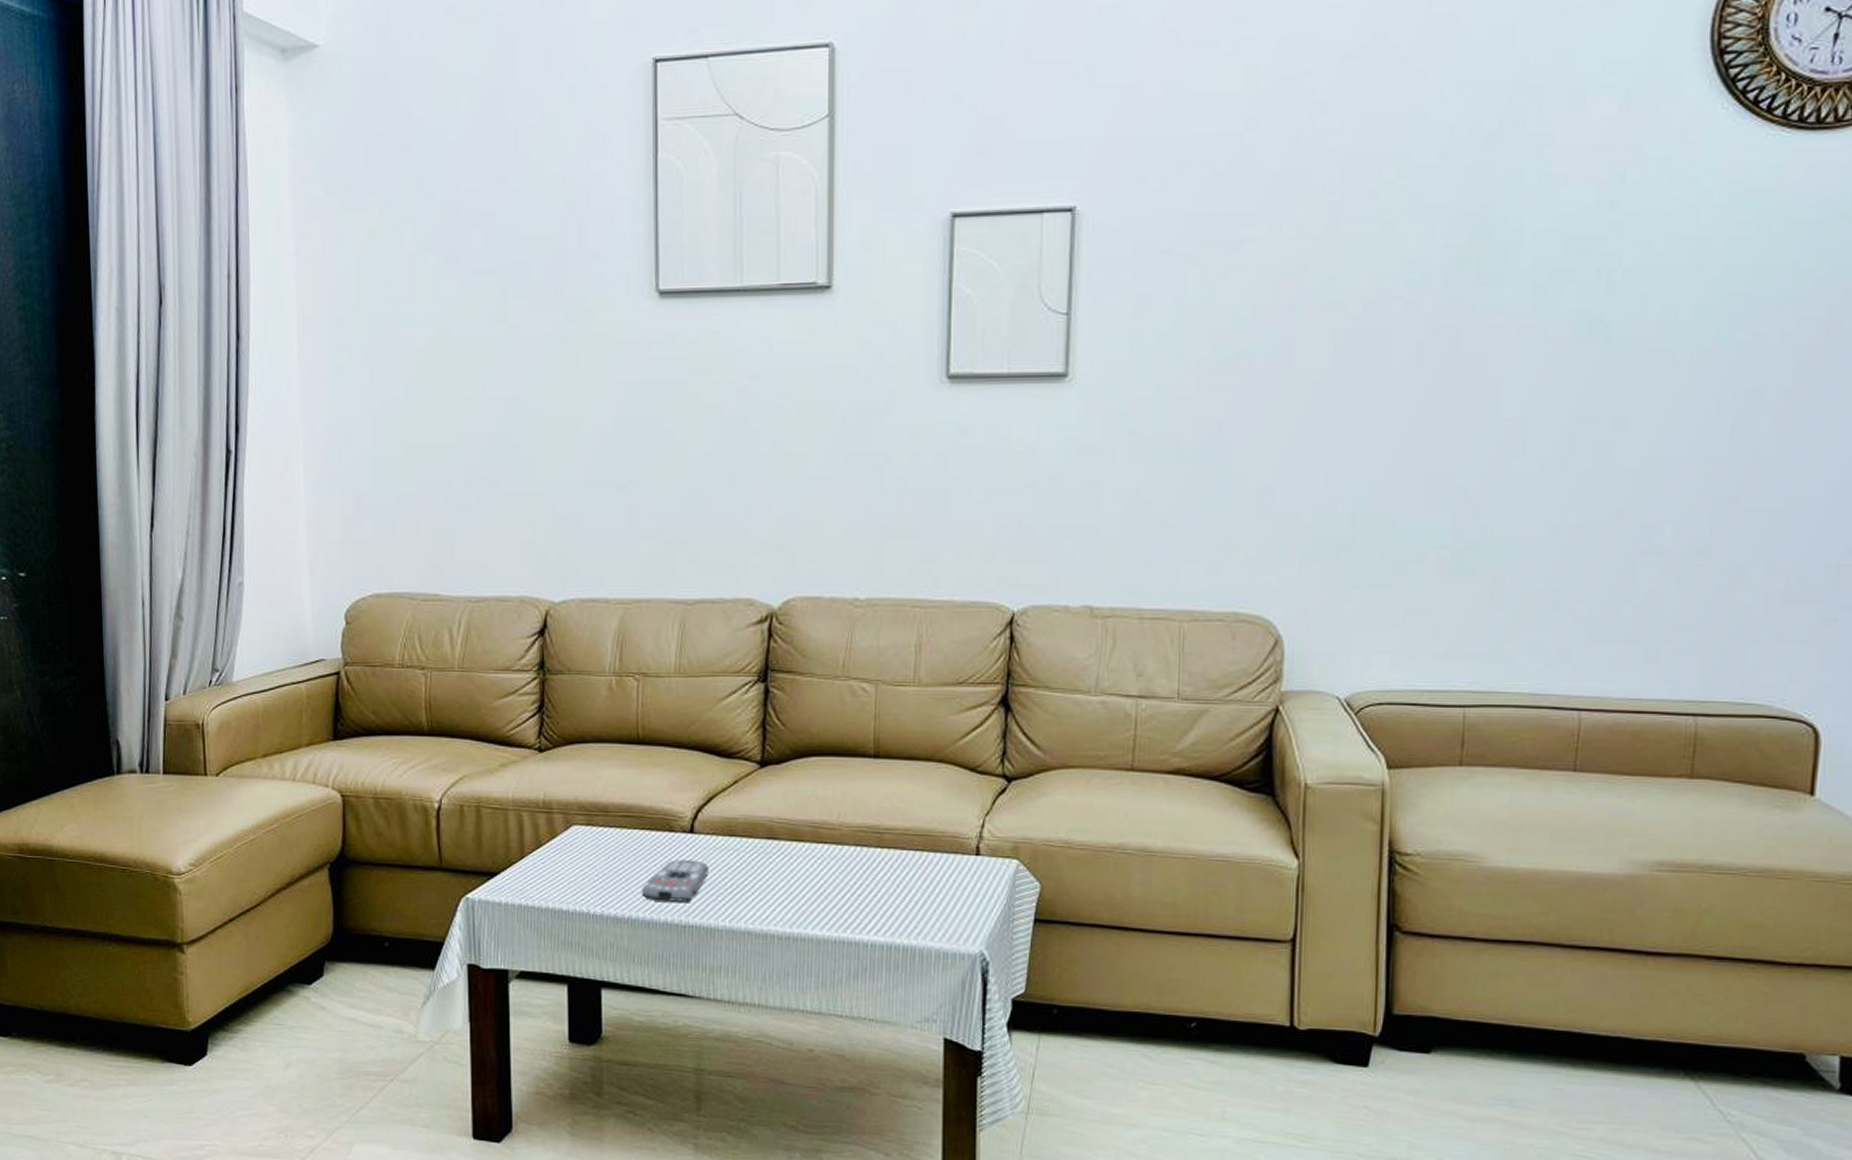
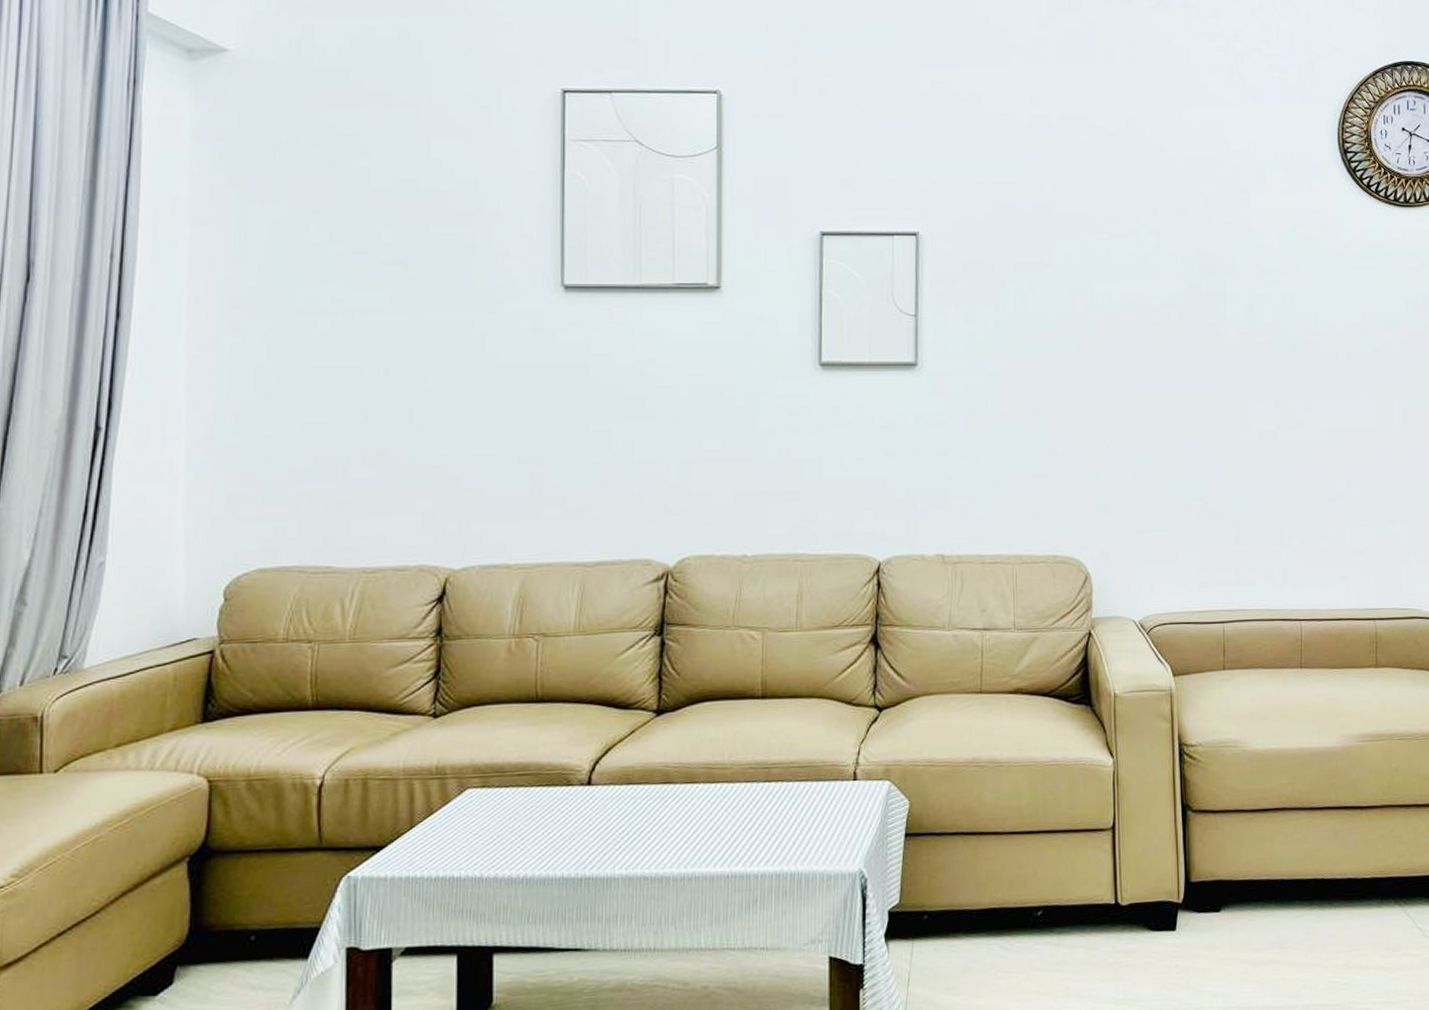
remote control: present [641,860,708,902] -> none [537,811,605,857]

